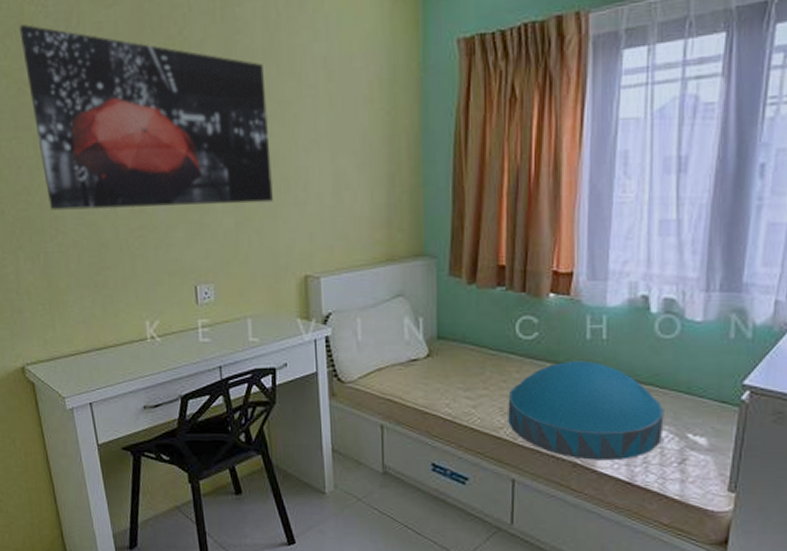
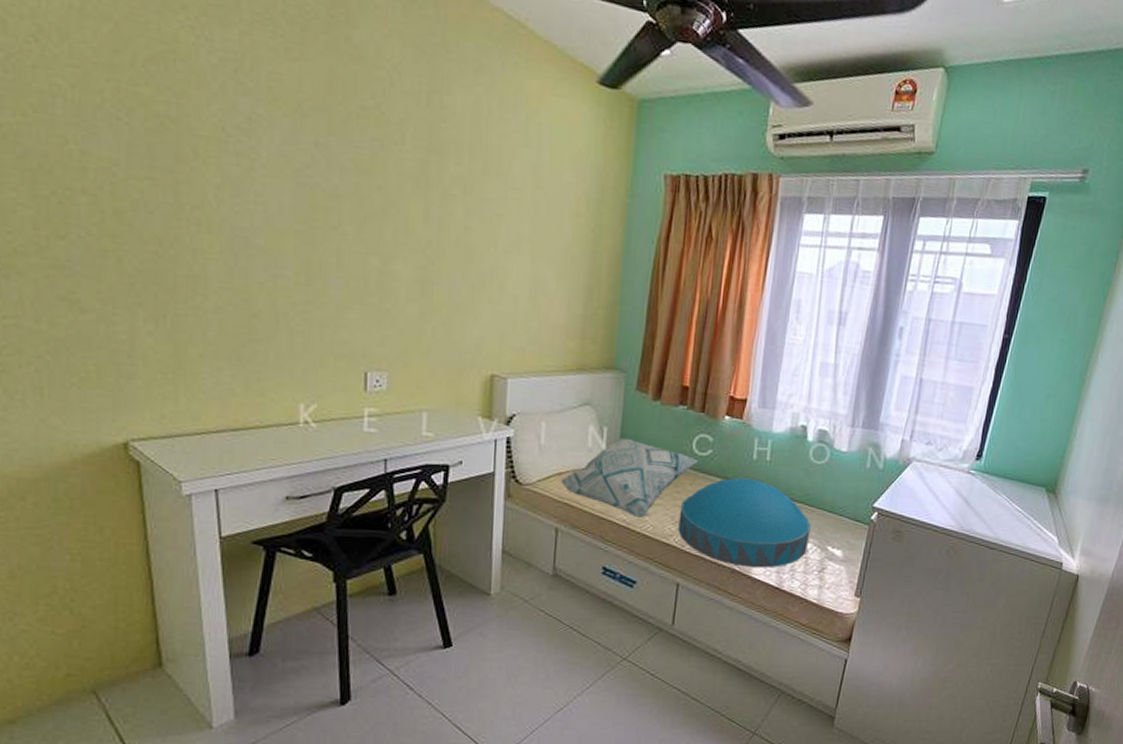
wall art: present [19,24,273,211] -> none [170,54,469,297]
decorative pillow: none [381,327,524,410] -> present [560,437,699,518]

